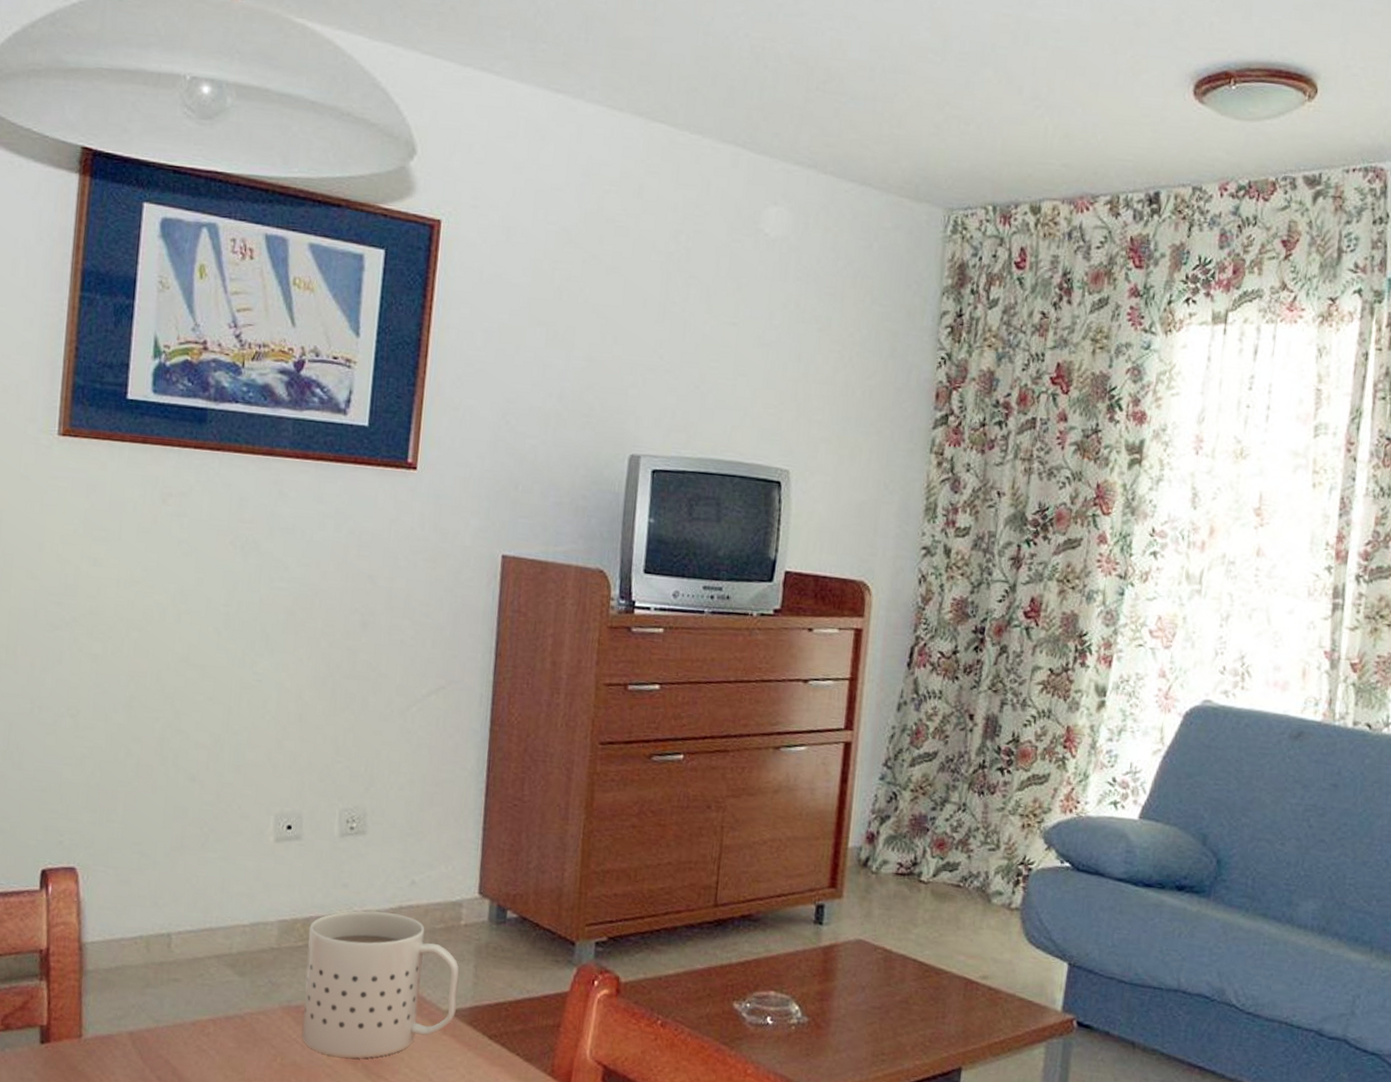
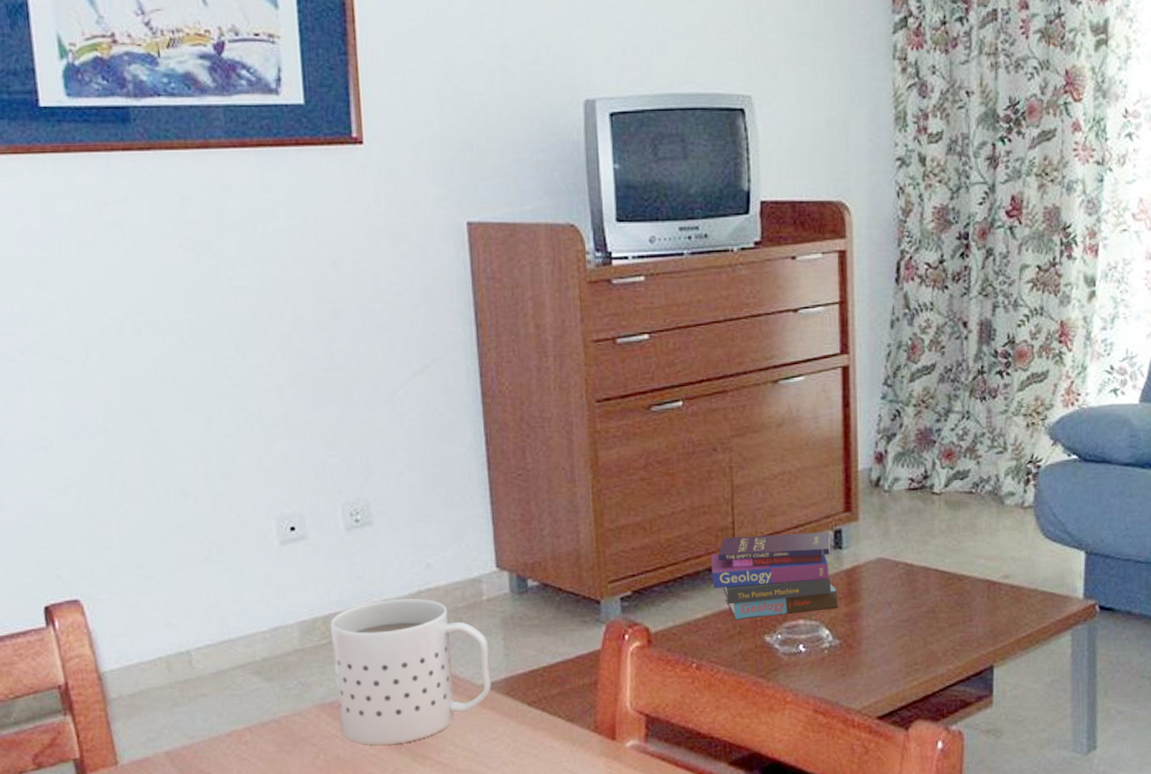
books: none [688,896,813,985] -> present [711,532,838,619]

